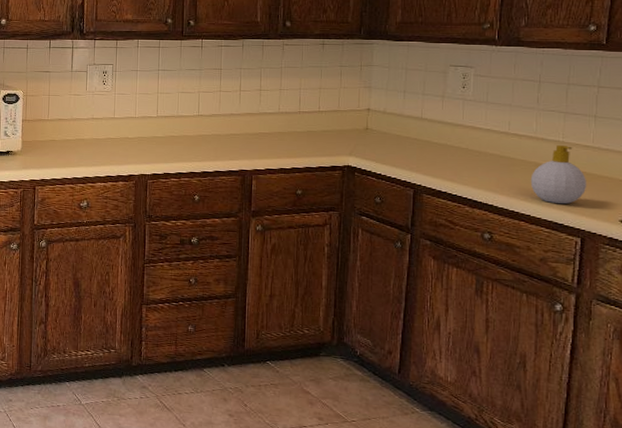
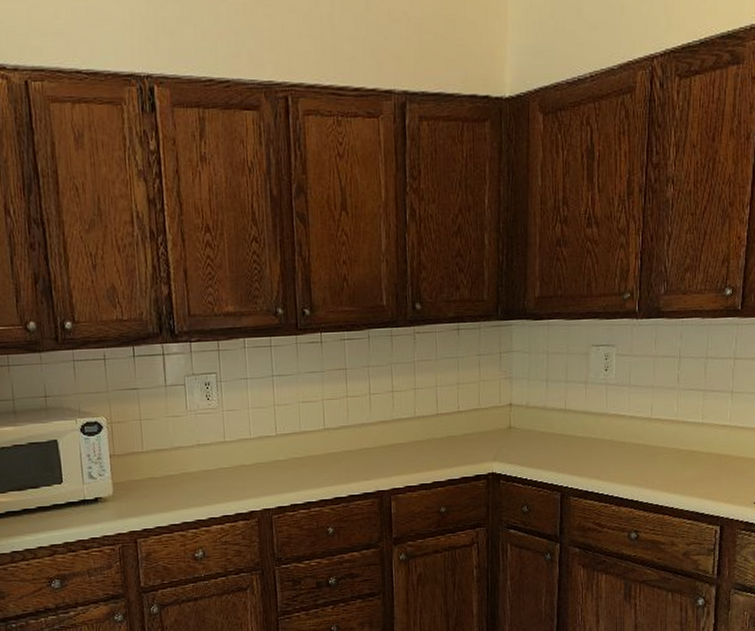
soap bottle: present [530,144,587,205] -> none [673,426,725,492]

